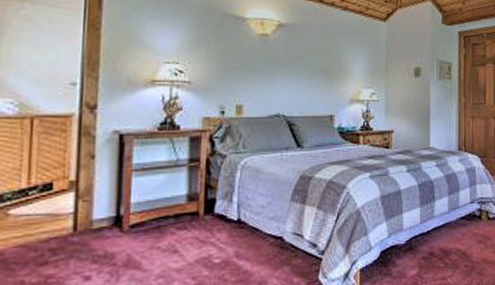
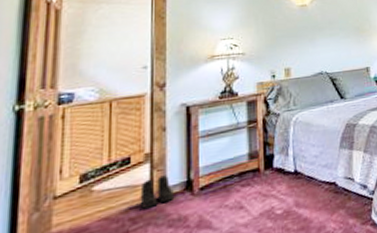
boots: none [62,207,100,240] -> present [140,175,173,209]

